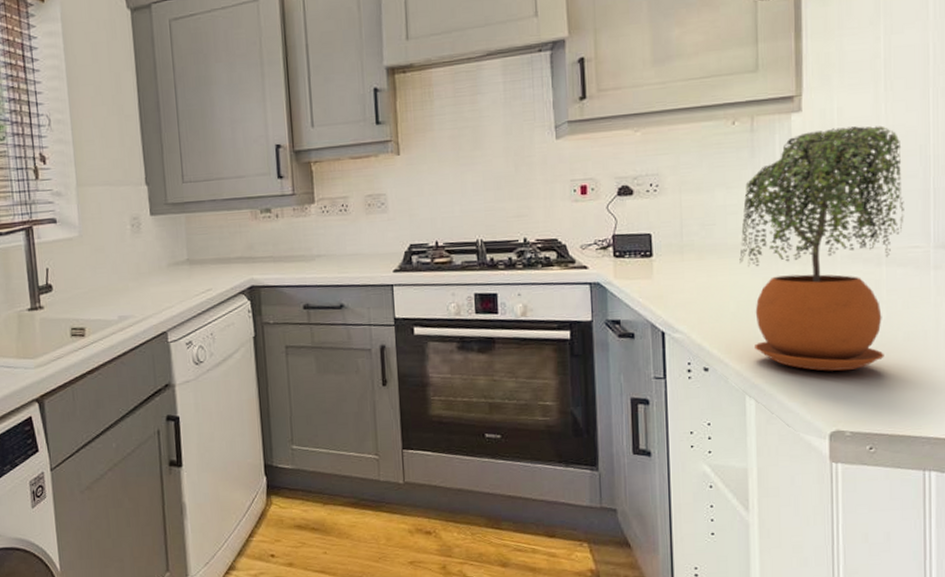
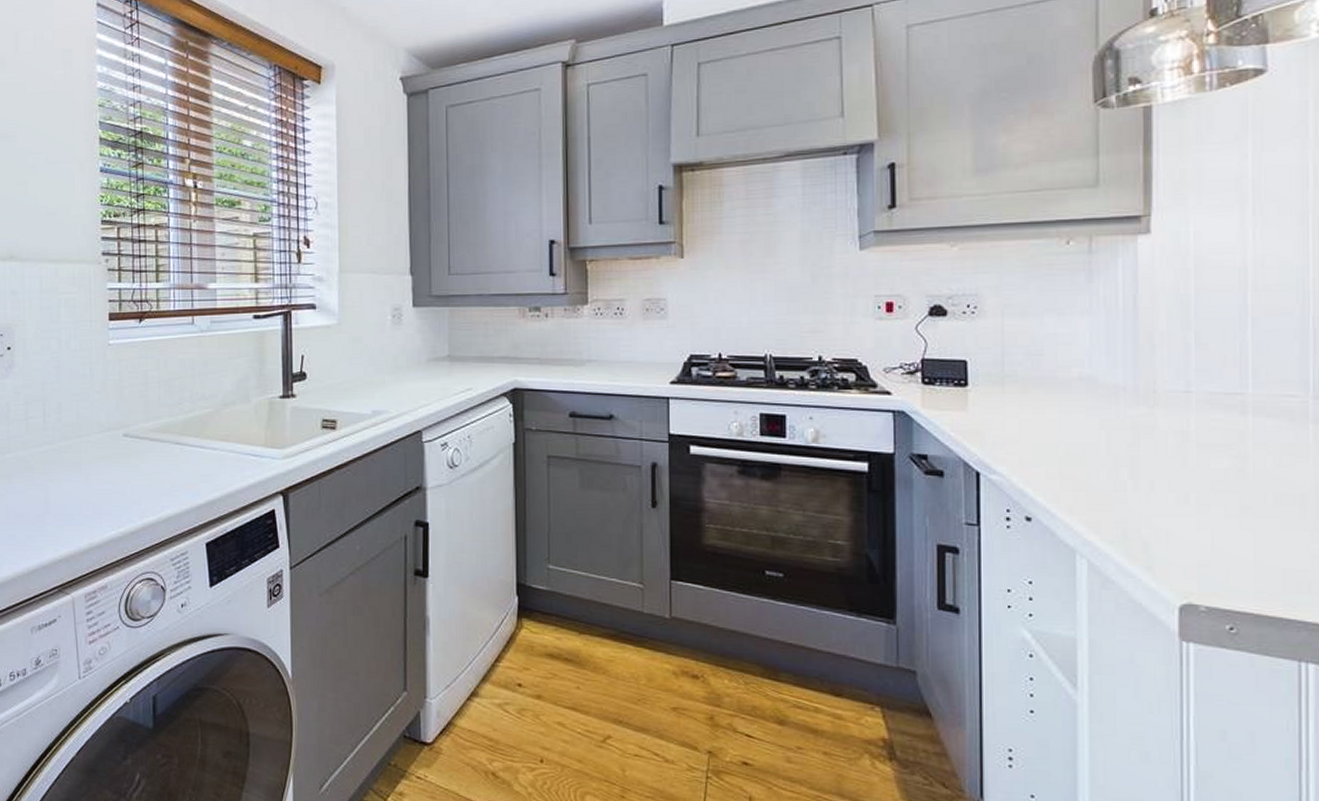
potted plant: present [739,125,904,371] -> none [1072,253,1276,533]

